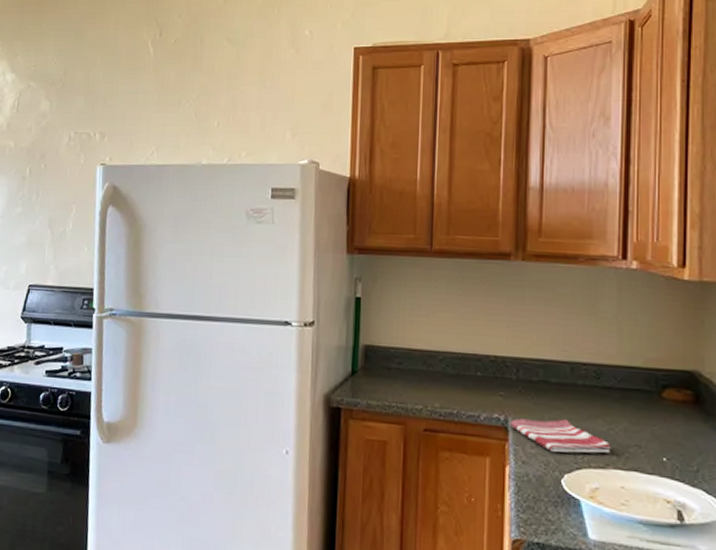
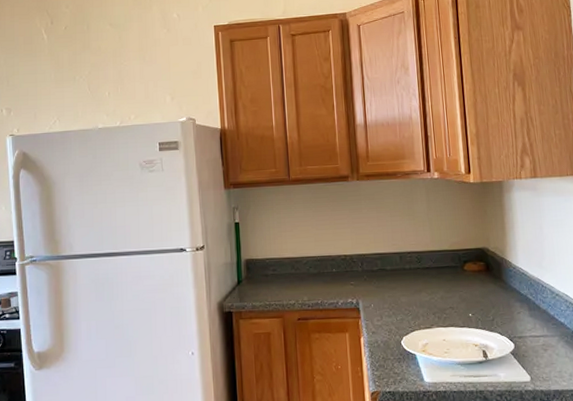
dish towel: present [510,418,612,454] -> none [360,296,434,322]

